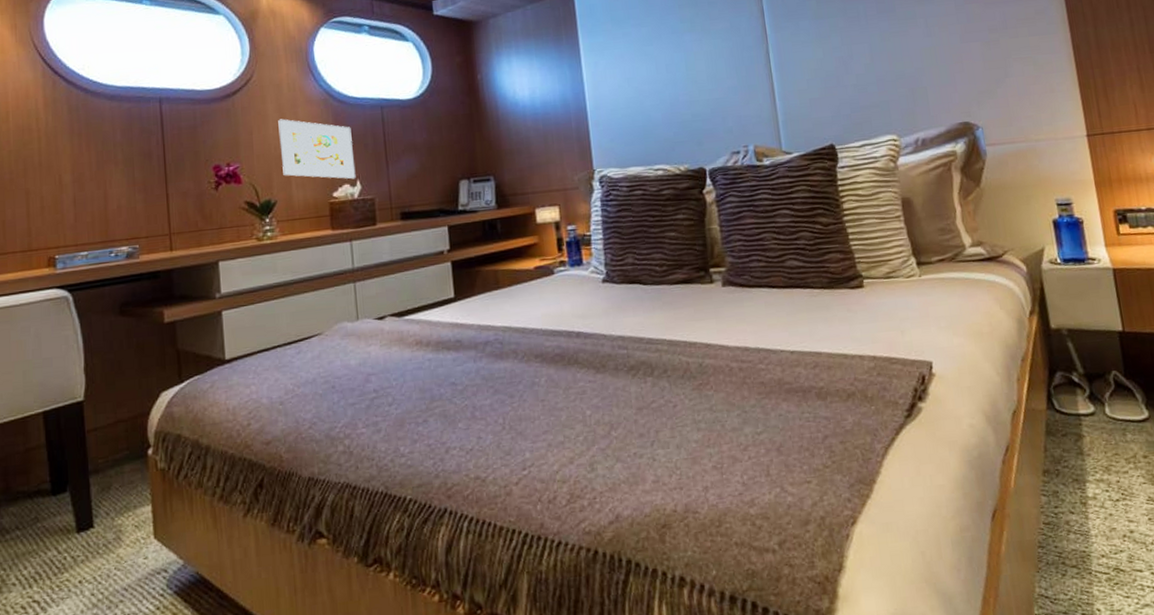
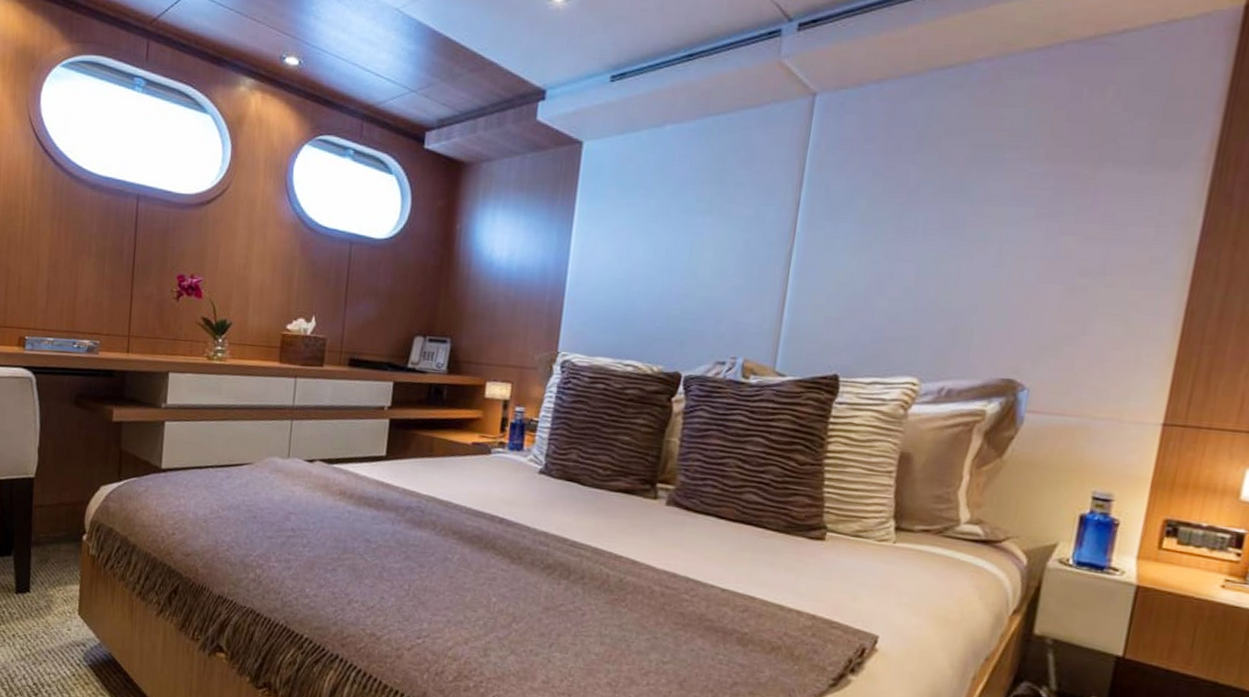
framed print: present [278,119,356,180] -> none [242,237,316,315]

